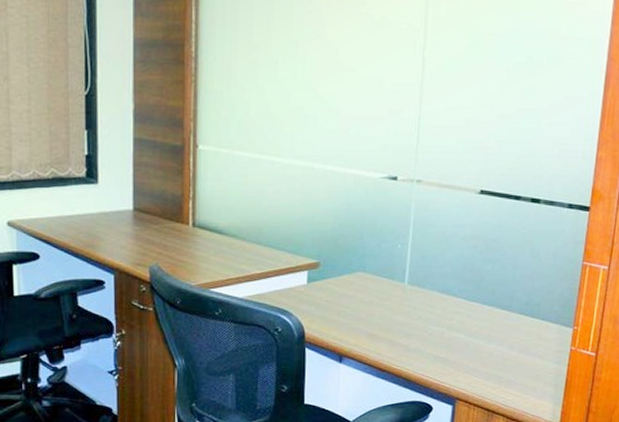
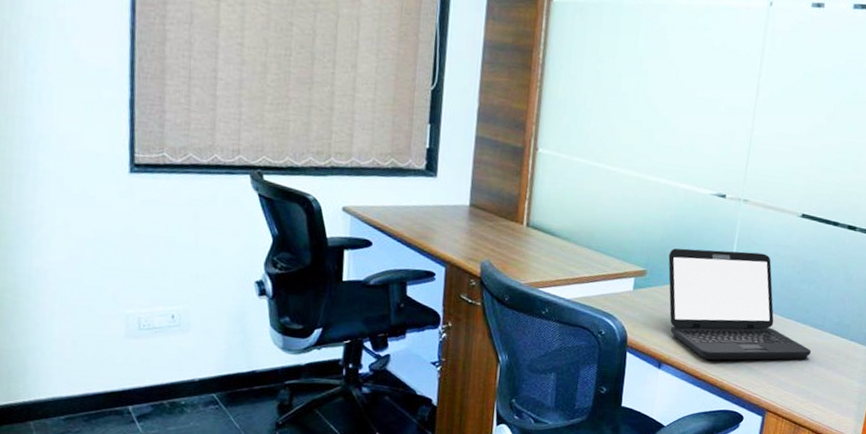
laptop: none [341,235,500,350] -> present [668,248,811,360]

